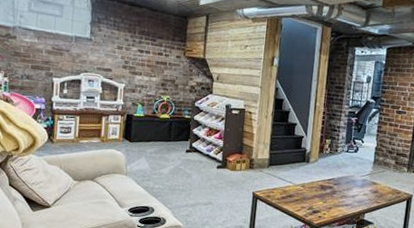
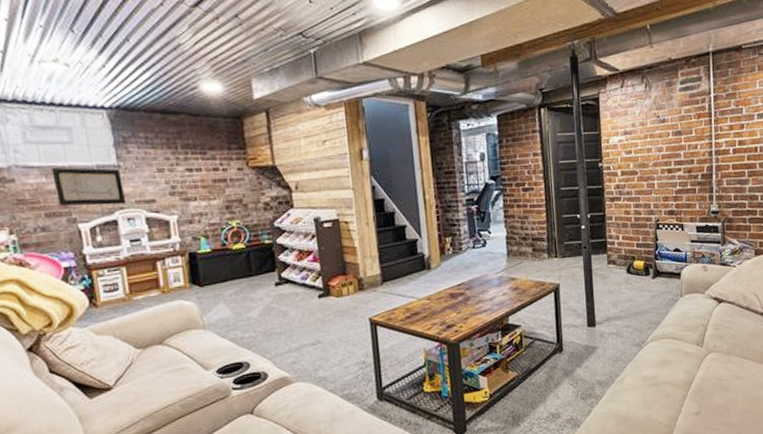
wall art: none [42,32,91,69] -> present [51,167,127,206]

